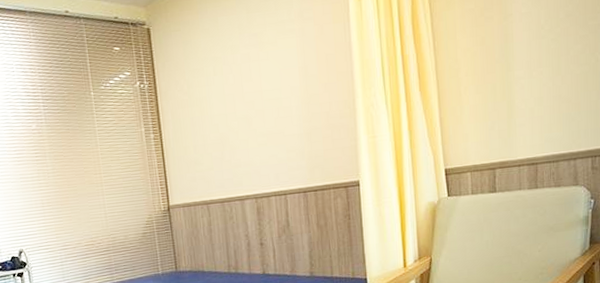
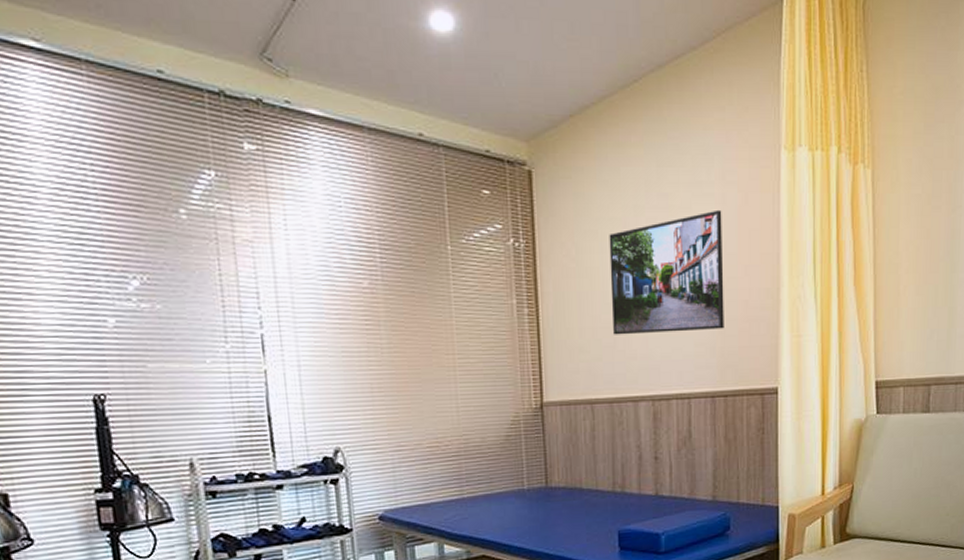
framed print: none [212,41,311,149] -> present [609,209,724,335]

